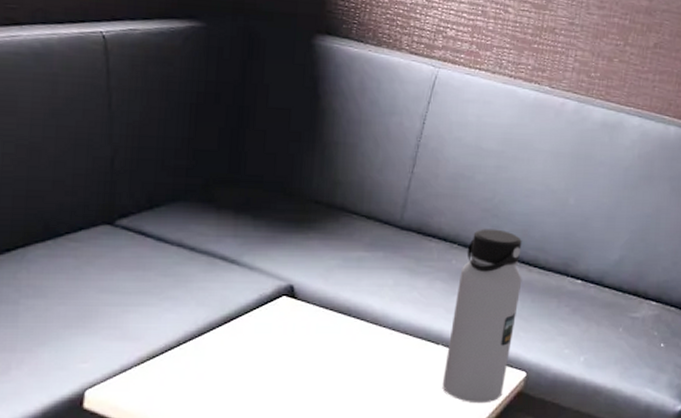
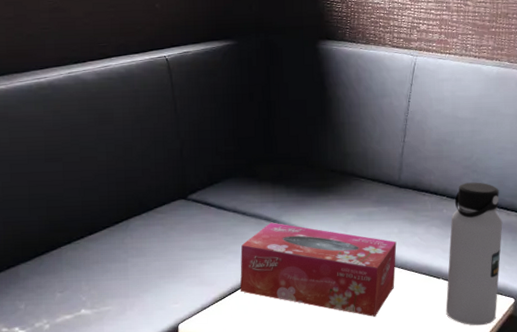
tissue box: none [176,262,390,388] -> present [240,222,397,317]

